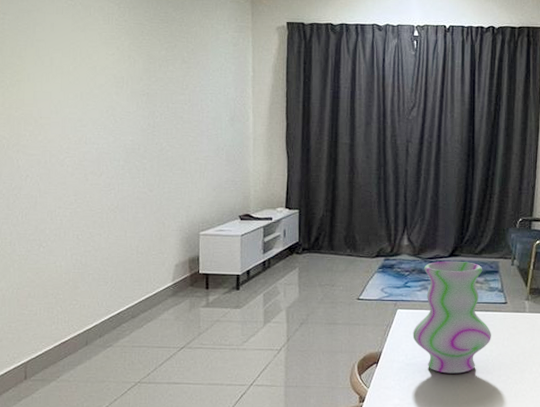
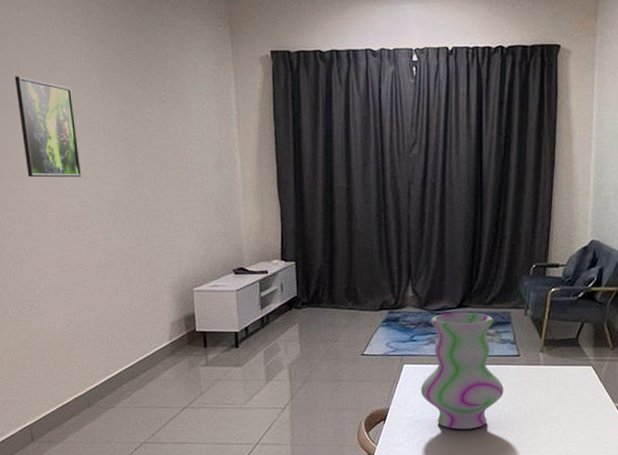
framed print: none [48,34,103,127] -> present [14,76,82,178]

